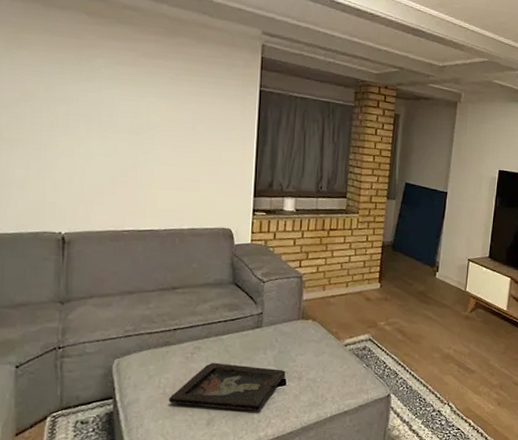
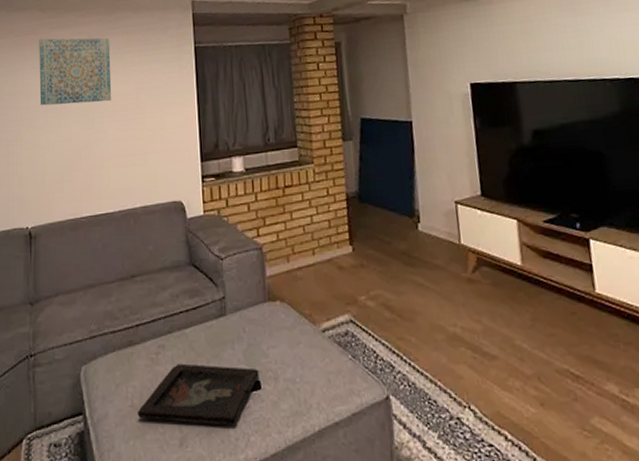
wall art: none [81,45,169,125] -> present [39,37,112,106]

